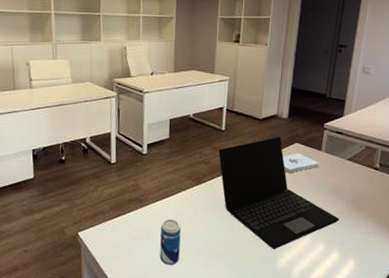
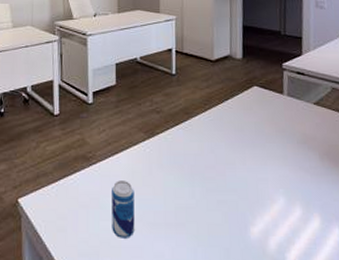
laptop: present [218,137,340,250] -> none [170,80,315,216]
notepad: present [282,153,320,173] -> none [241,97,284,121]

